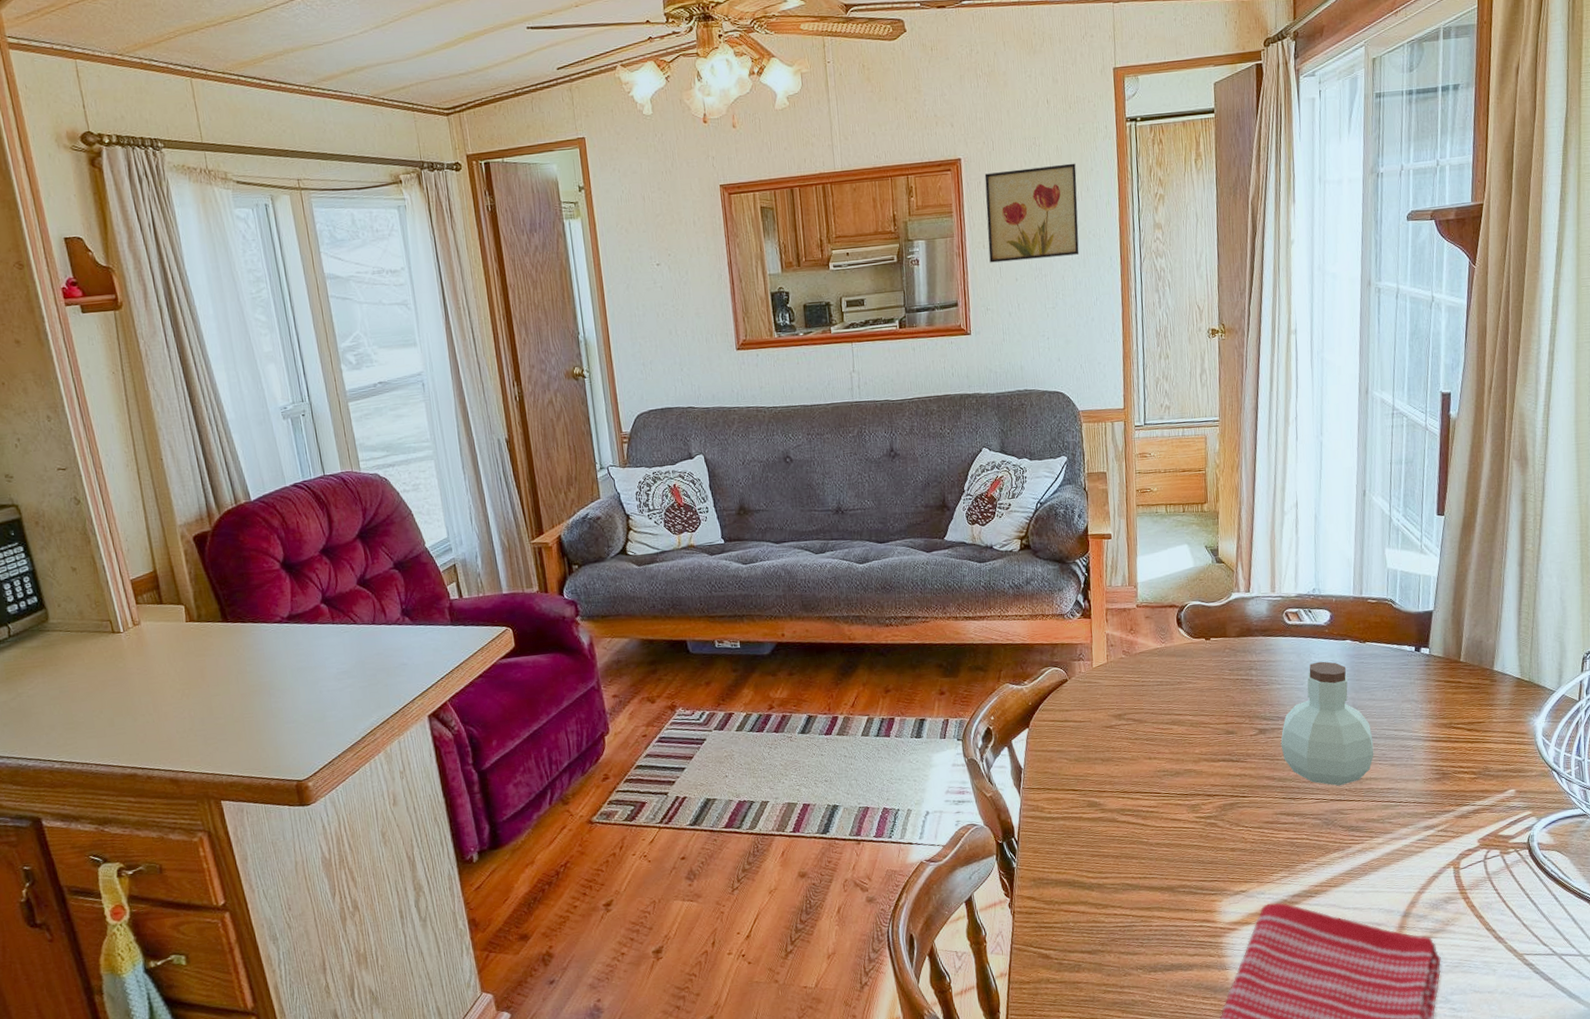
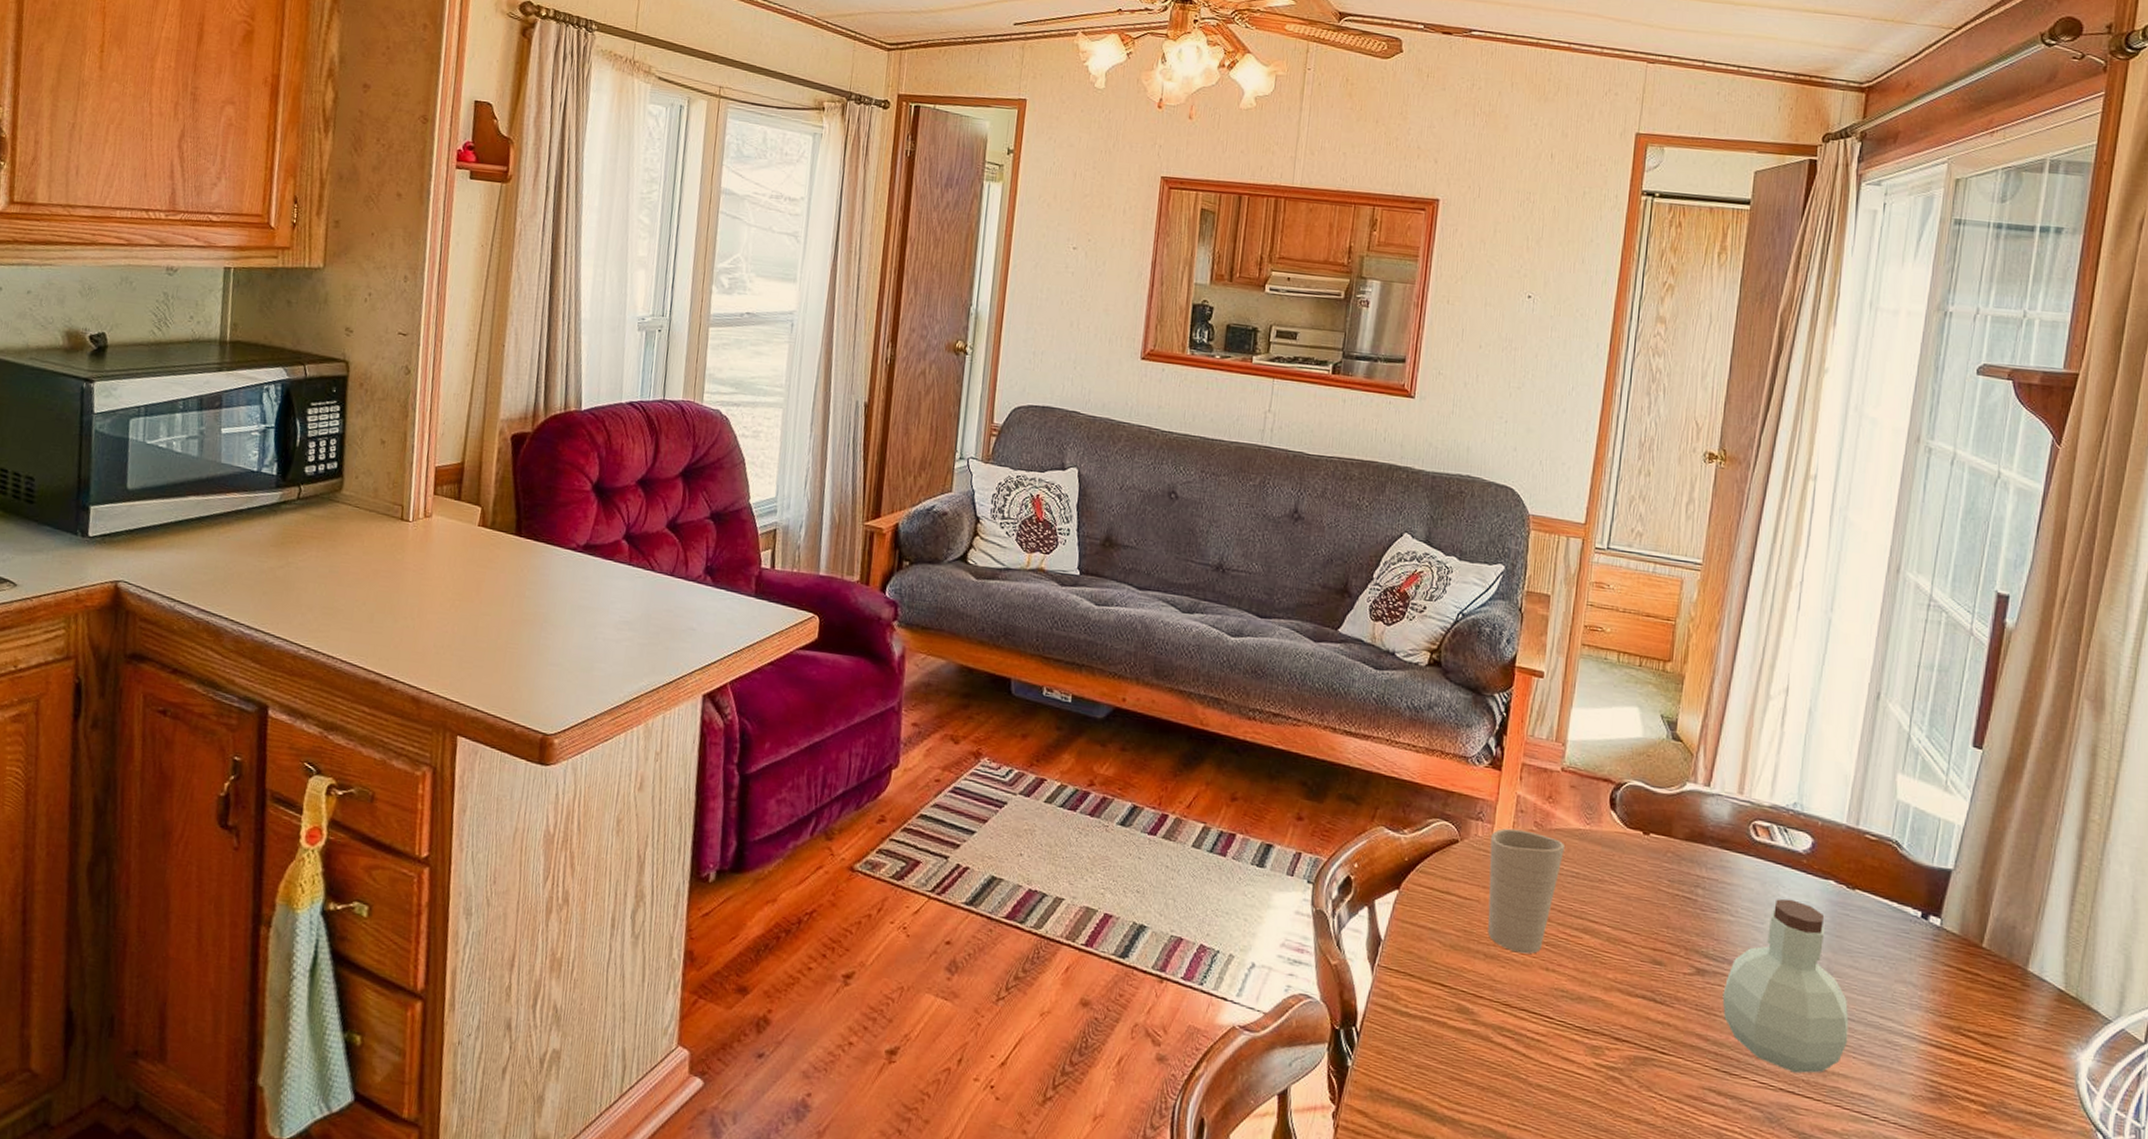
wall art: present [984,163,1079,263] -> none [1452,221,1573,333]
cup: none [1092,659,1149,752] -> present [1488,828,1564,954]

